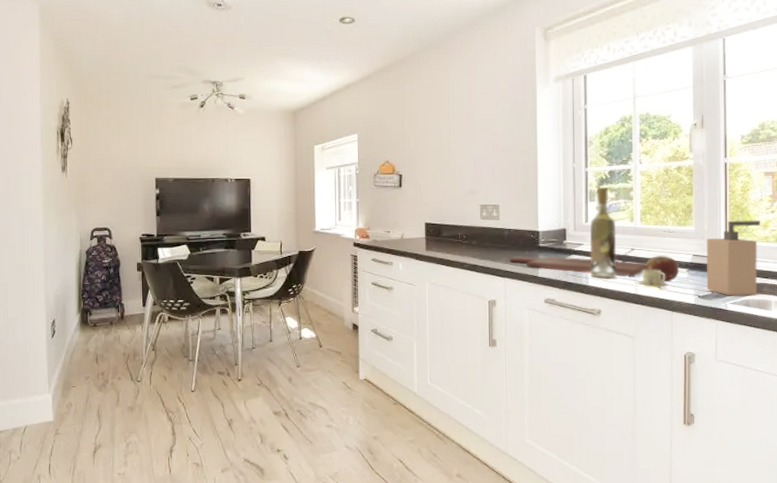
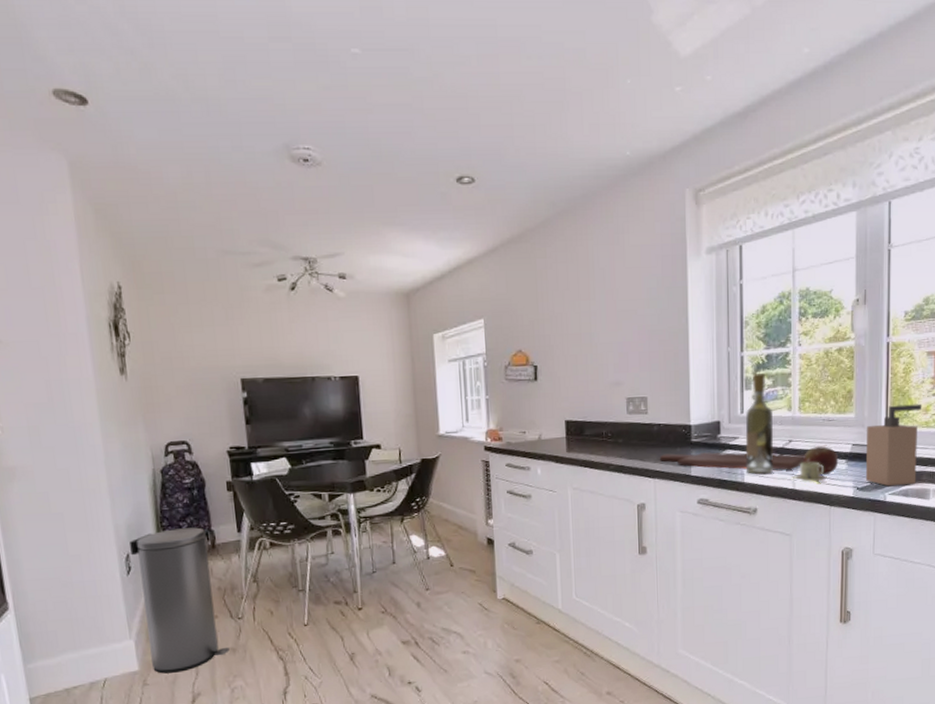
pedal bin: none [56,300,128,425] -> present [130,527,230,674]

